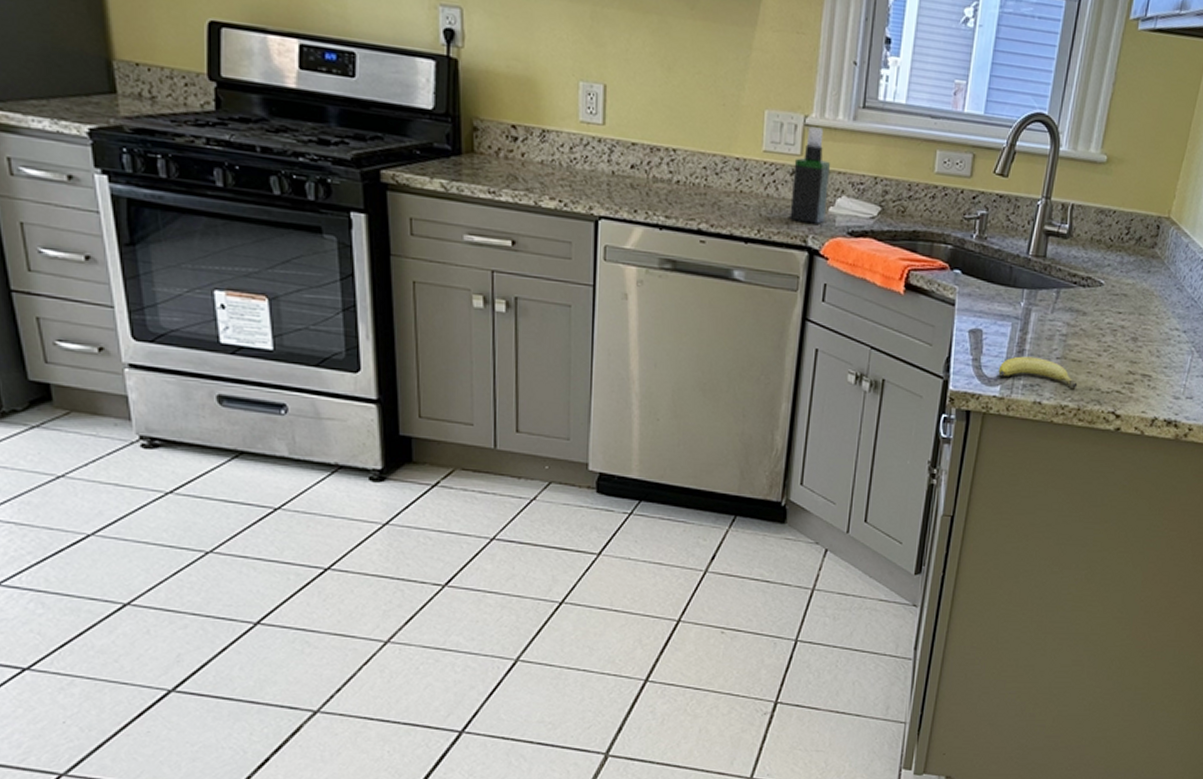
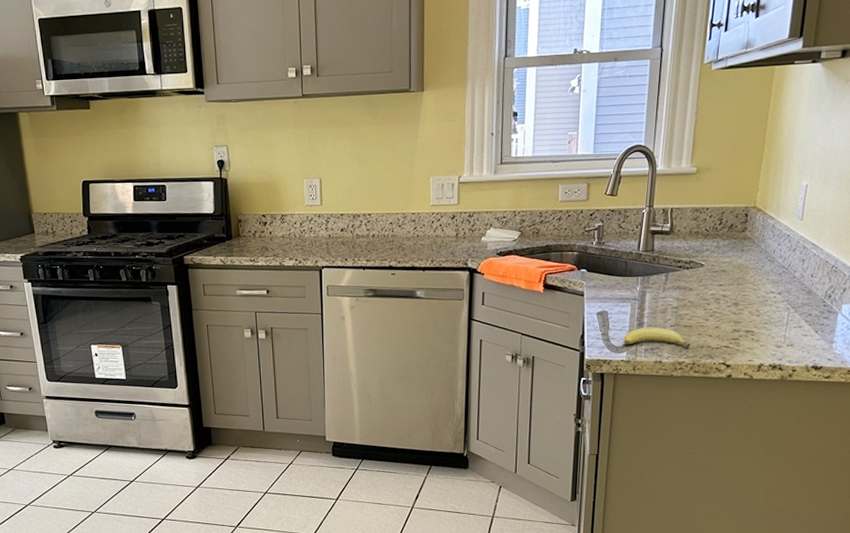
spray bottle: present [789,126,830,224] -> none [453,183,480,251]

